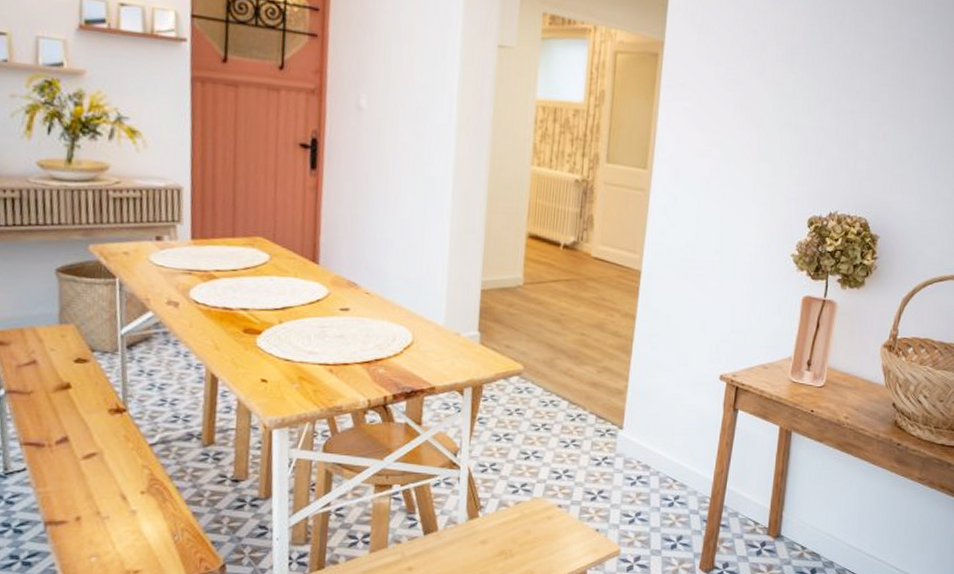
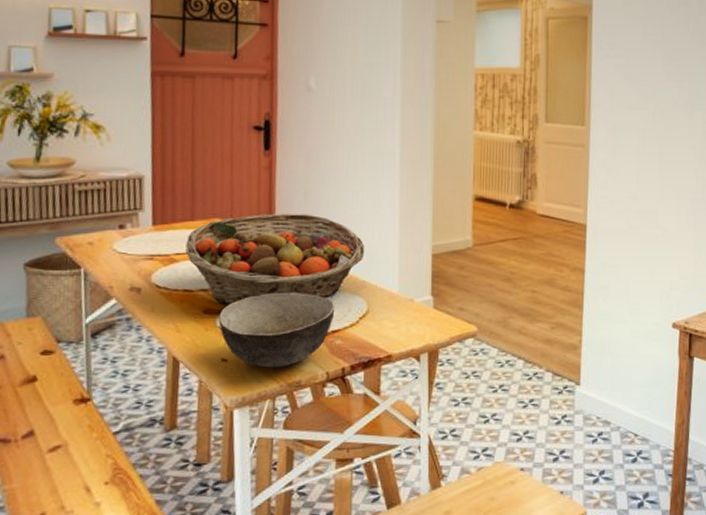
fruit basket: none [225,236,412,326] -> present [185,213,365,305]
bowl: none [259,317,380,392] -> present [219,292,335,368]

